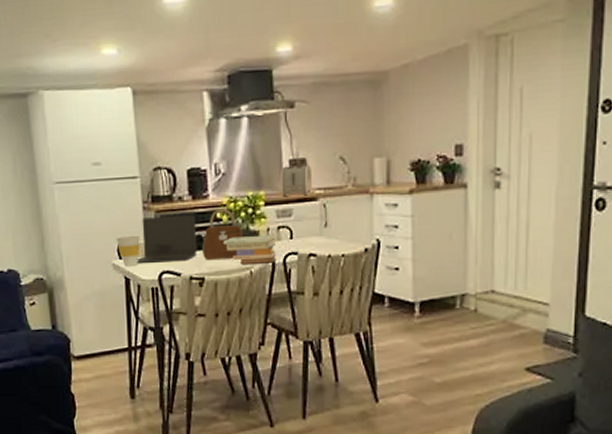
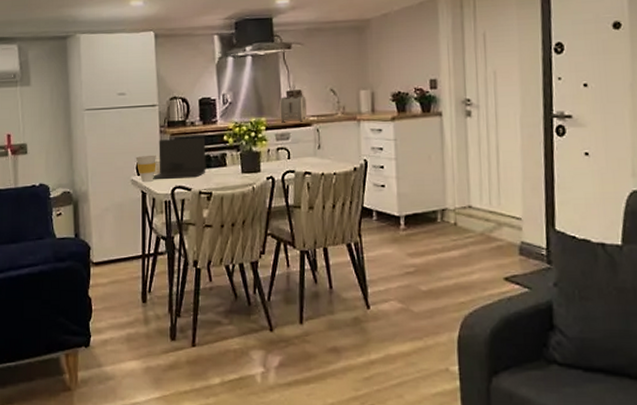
handbag: present [201,208,244,261] -> none [210,132,248,178]
books: present [223,235,276,265] -> none [229,156,275,182]

